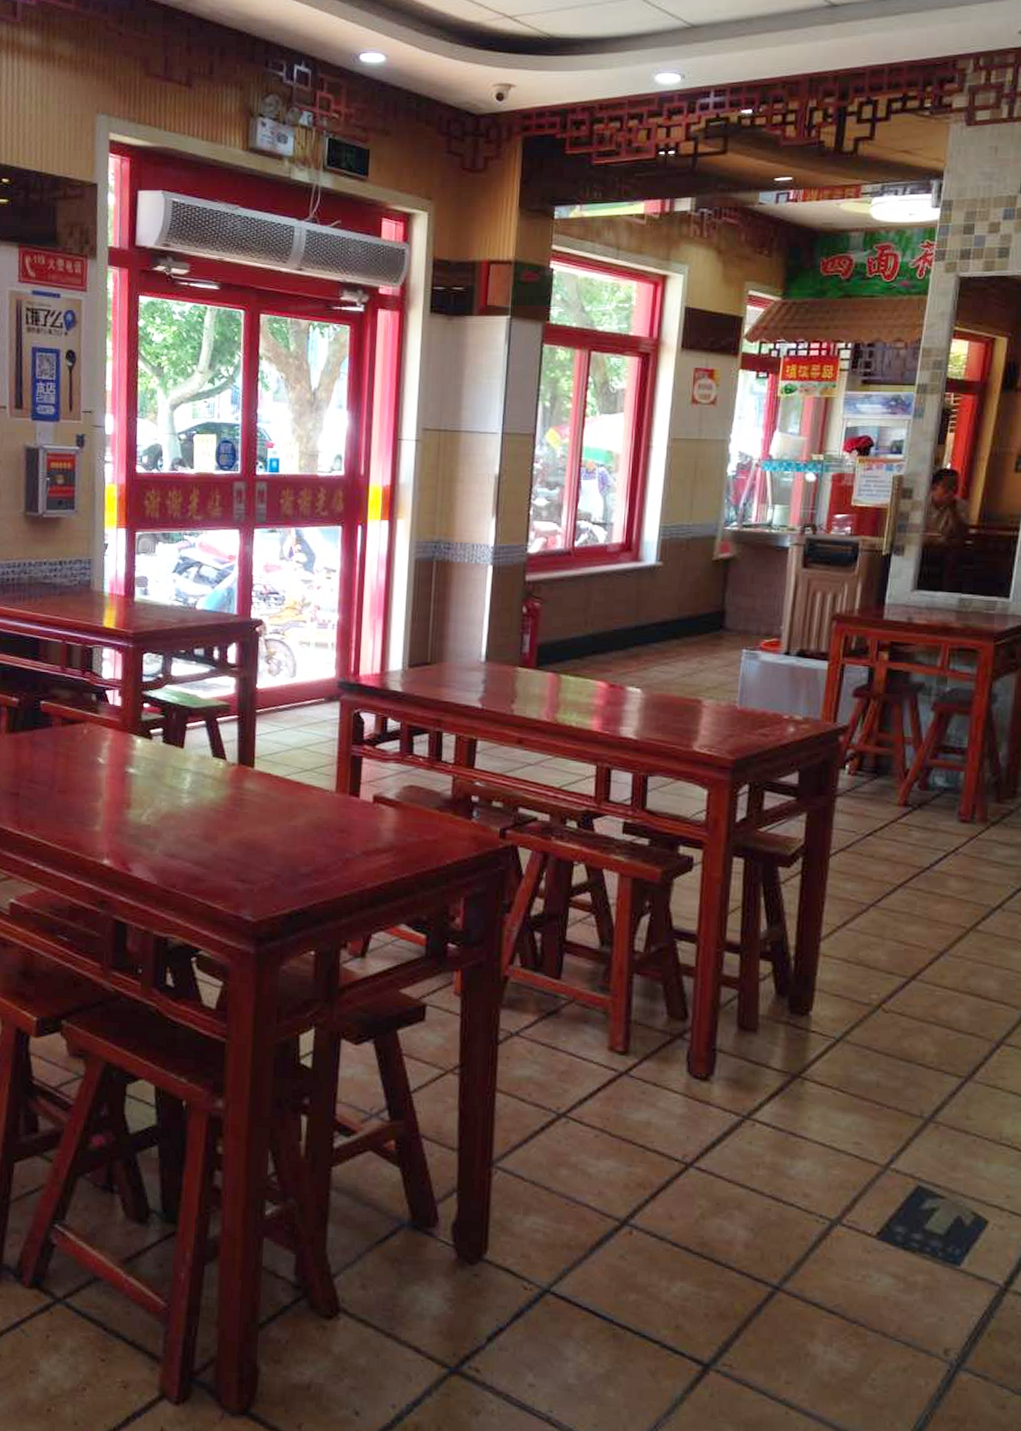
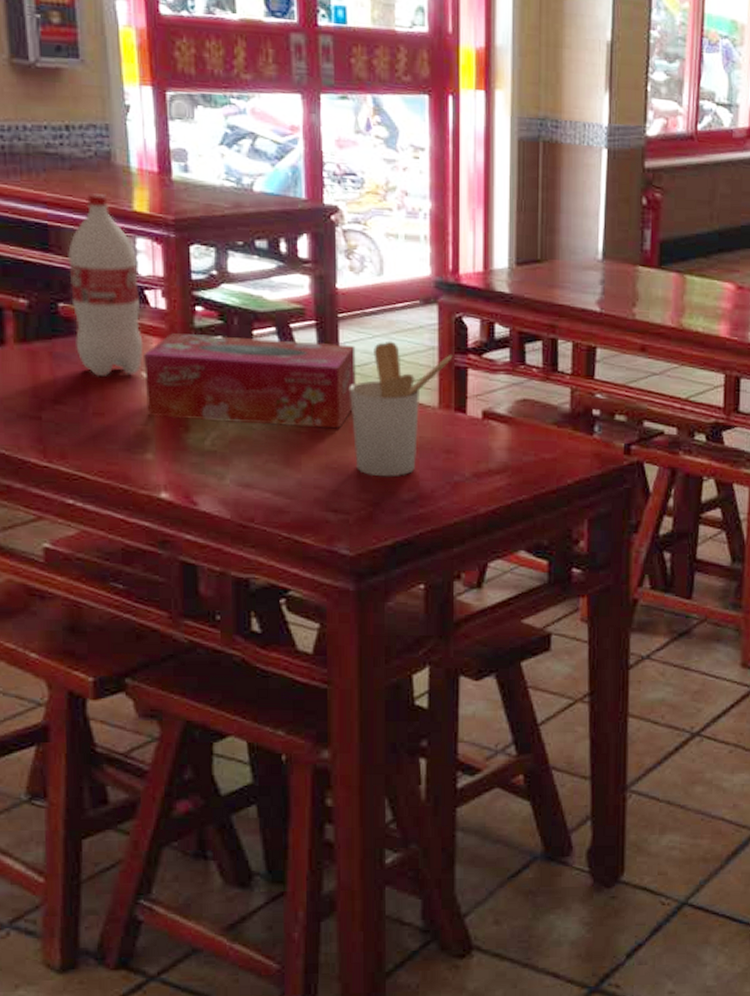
bottle: none [50,614,102,762] -> present [68,193,144,377]
tissue box: none [99,726,269,809] -> present [142,333,356,429]
utensil holder: none [261,733,350,853] -> present [350,341,453,477]

